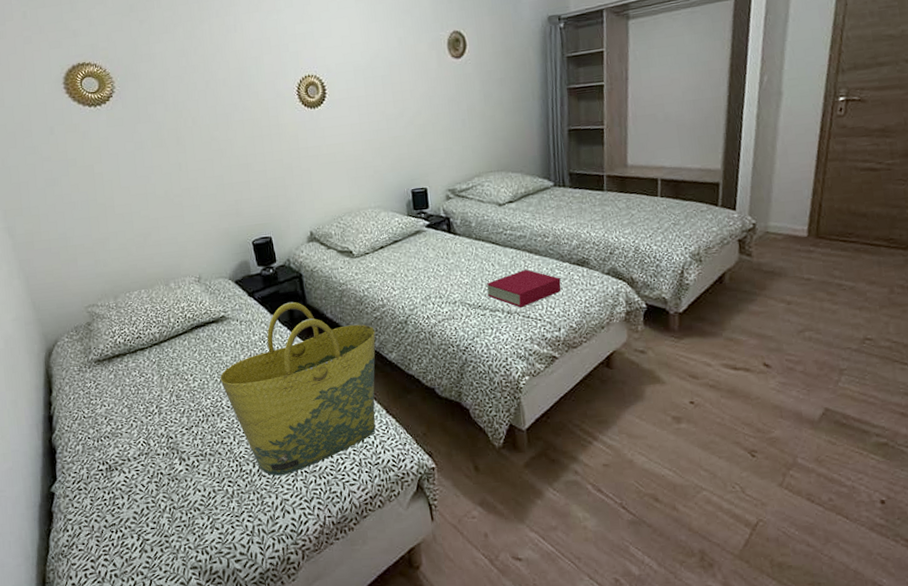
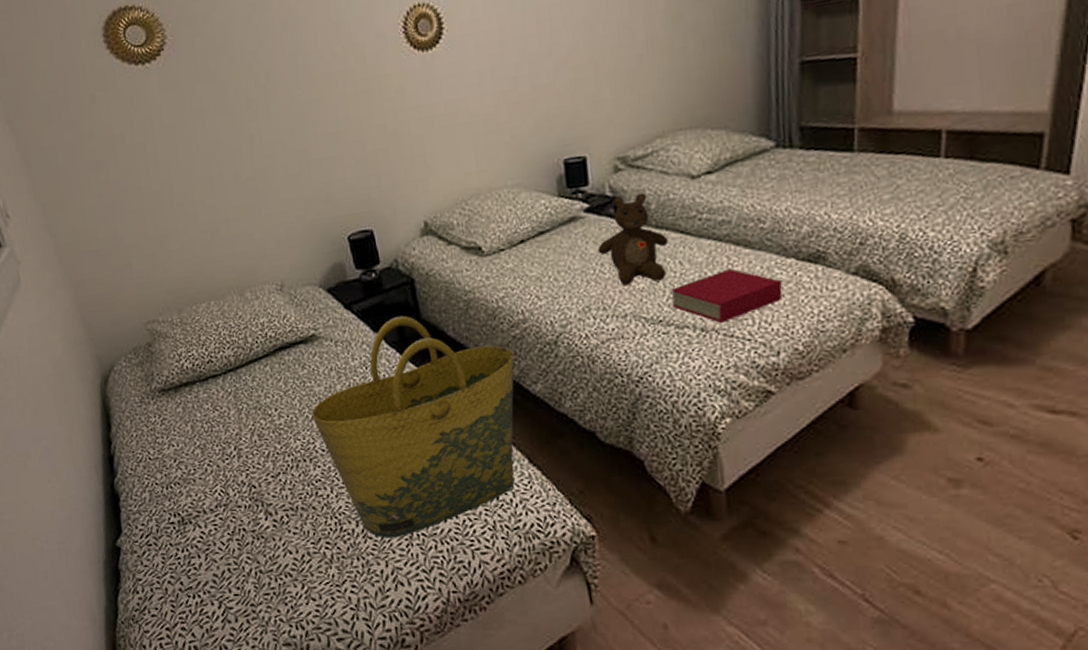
teddy bear: none [435,215,484,280] -> present [597,192,669,285]

